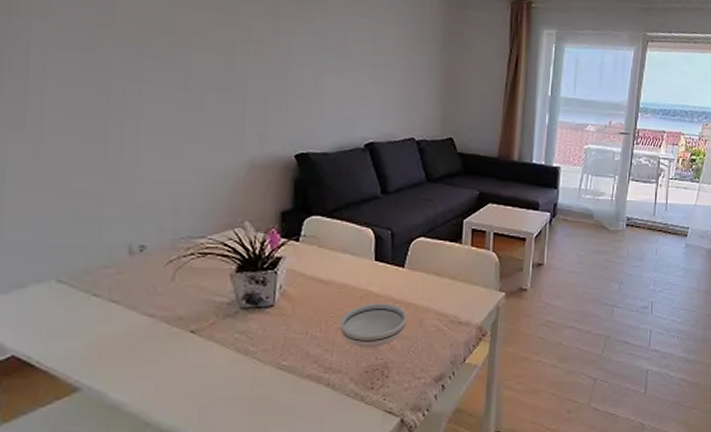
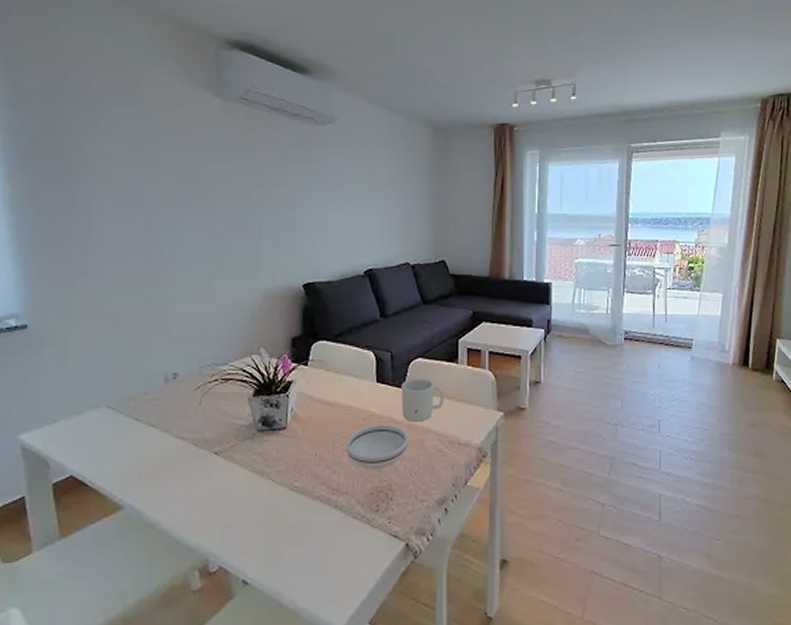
mug: none [400,258,447,301] -> present [401,379,445,422]

